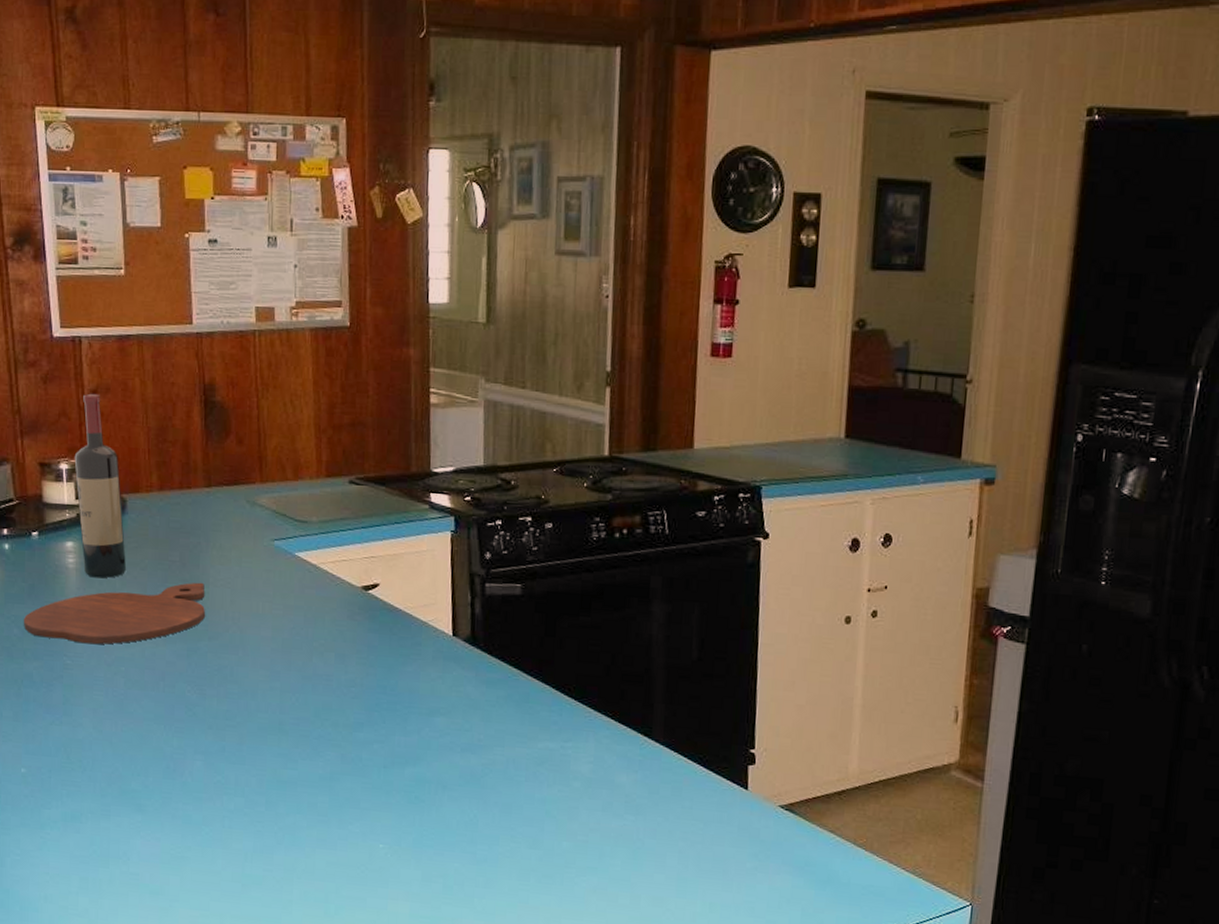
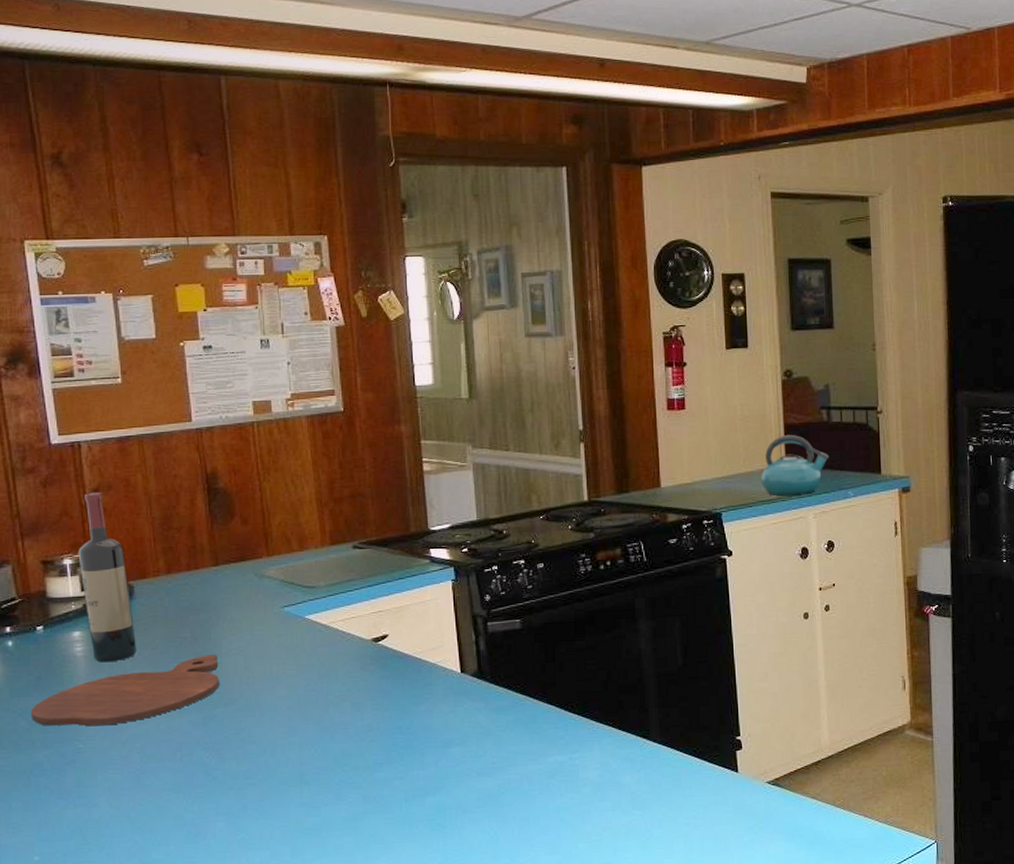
kettle: none [812,399,899,474] -> present [760,434,829,495]

